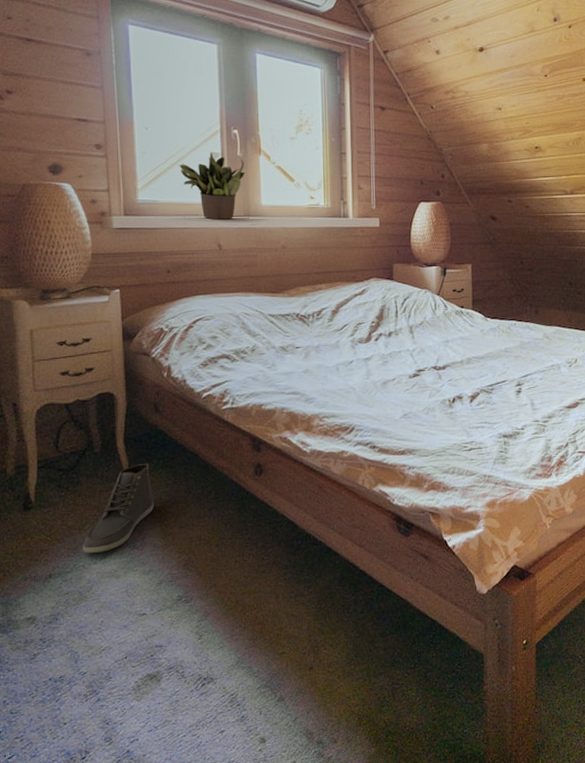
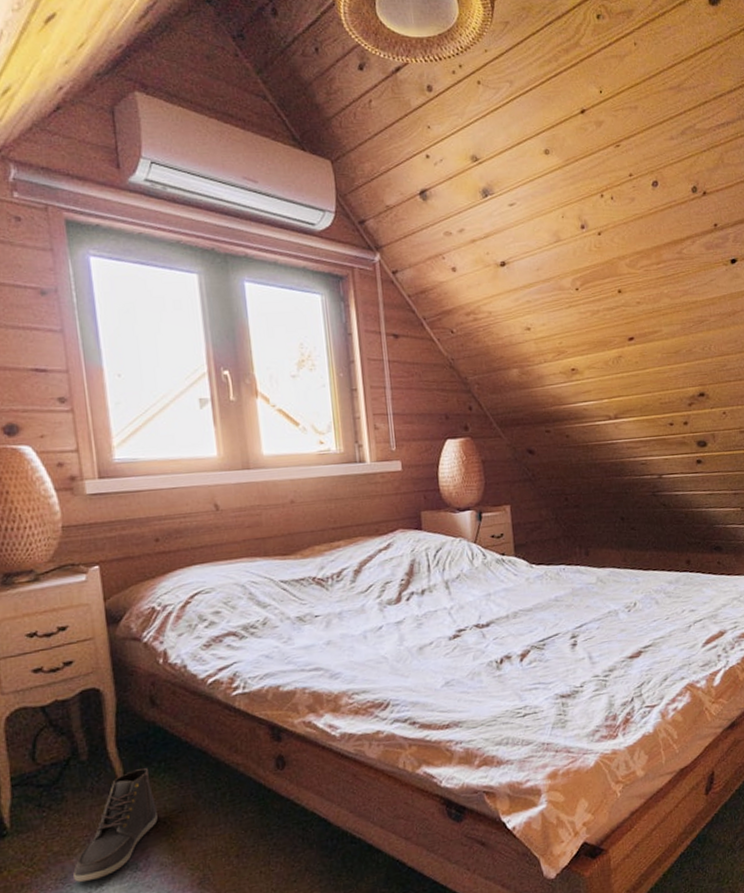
potted plant: present [178,151,245,220] -> none [160,397,241,476]

